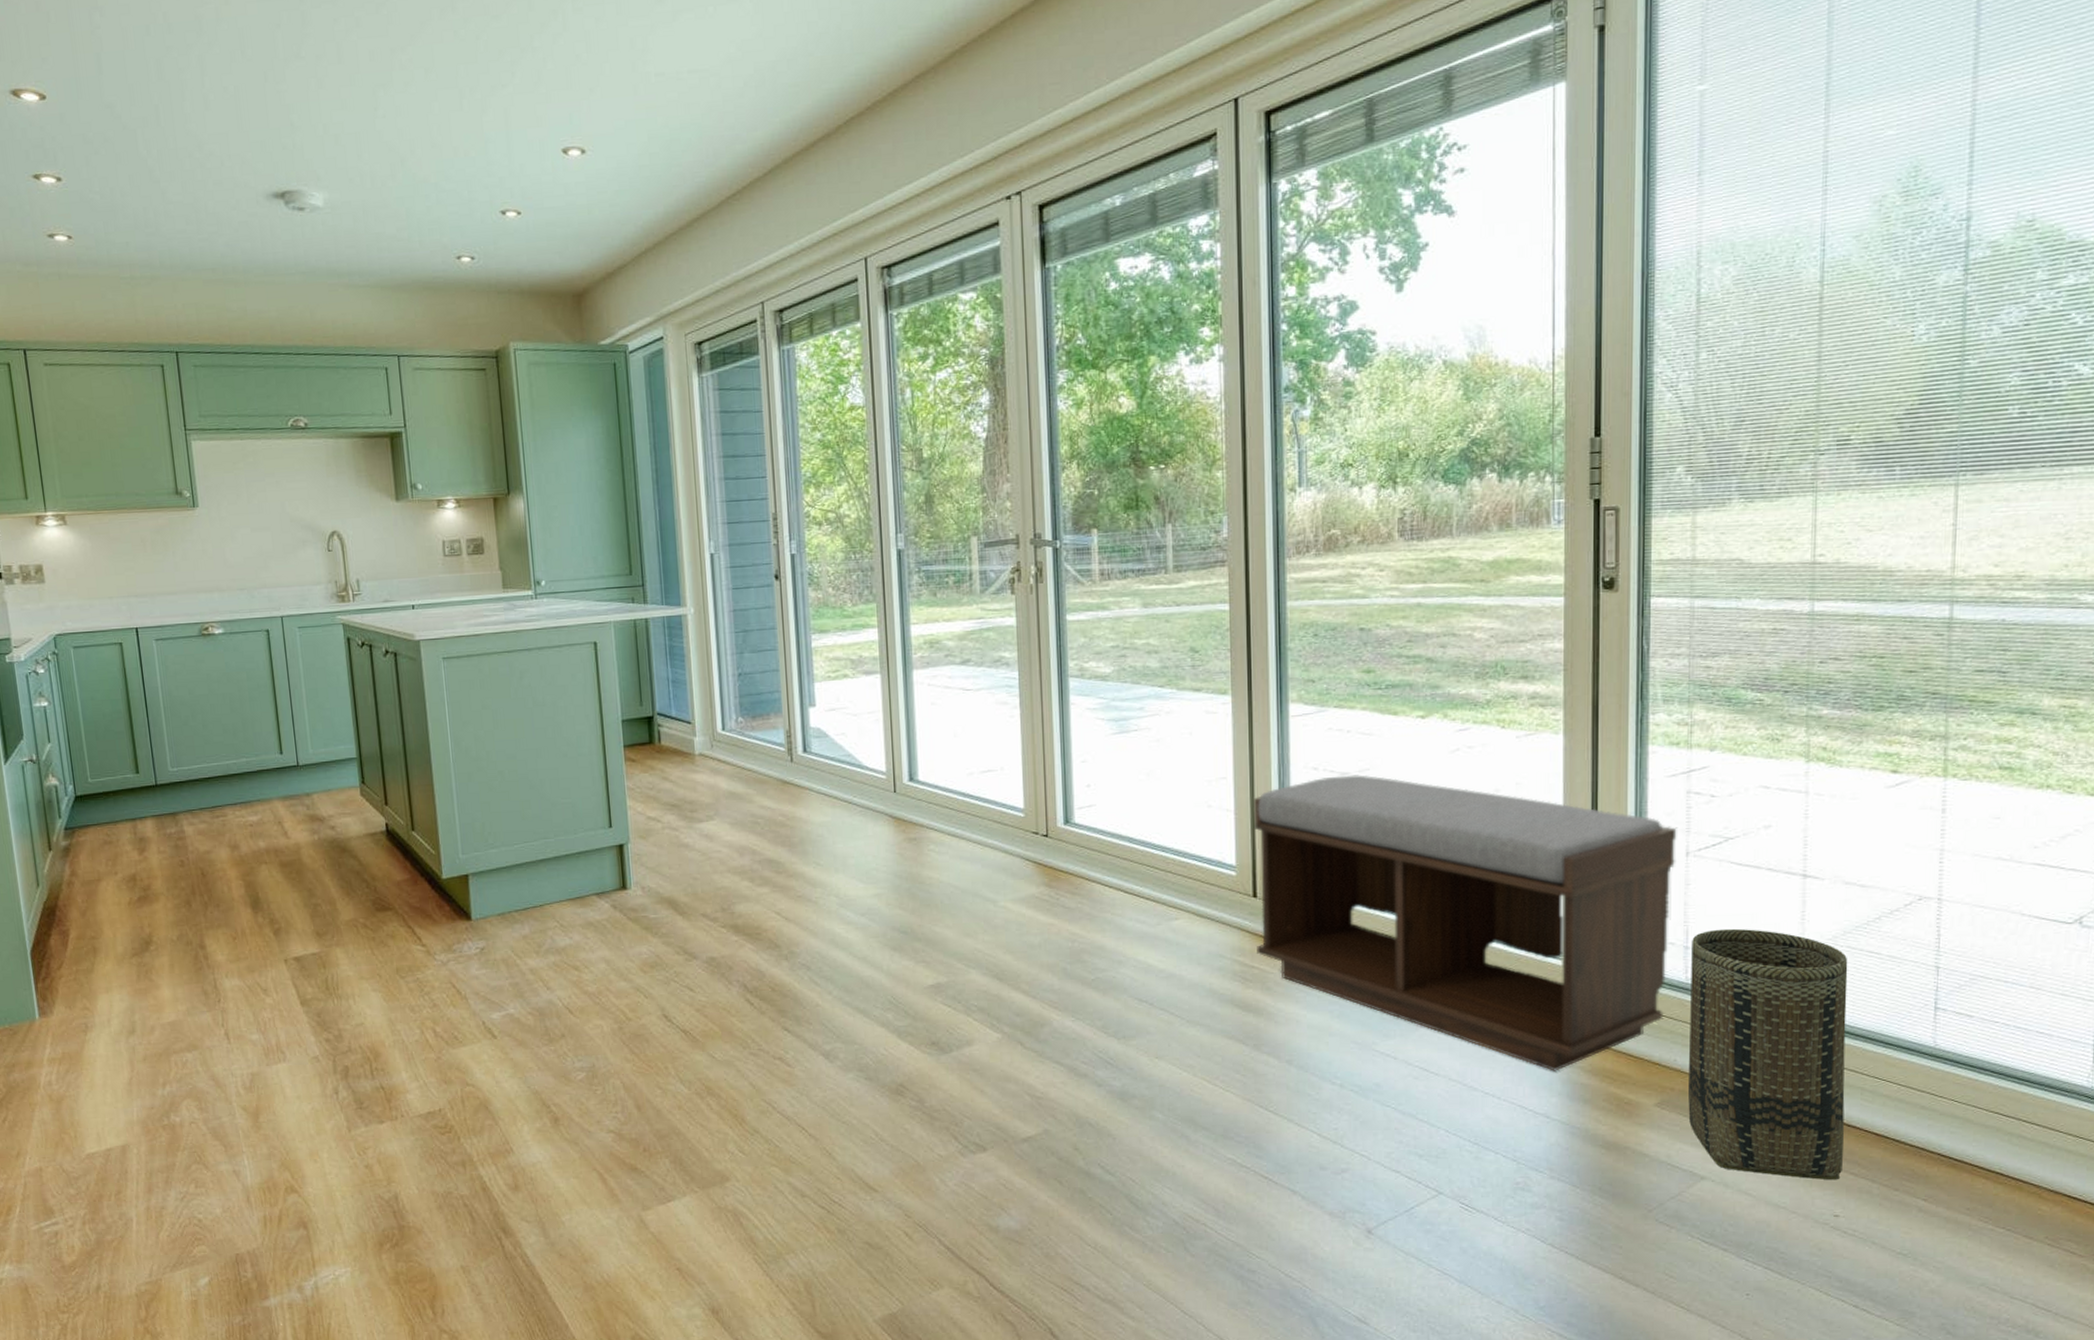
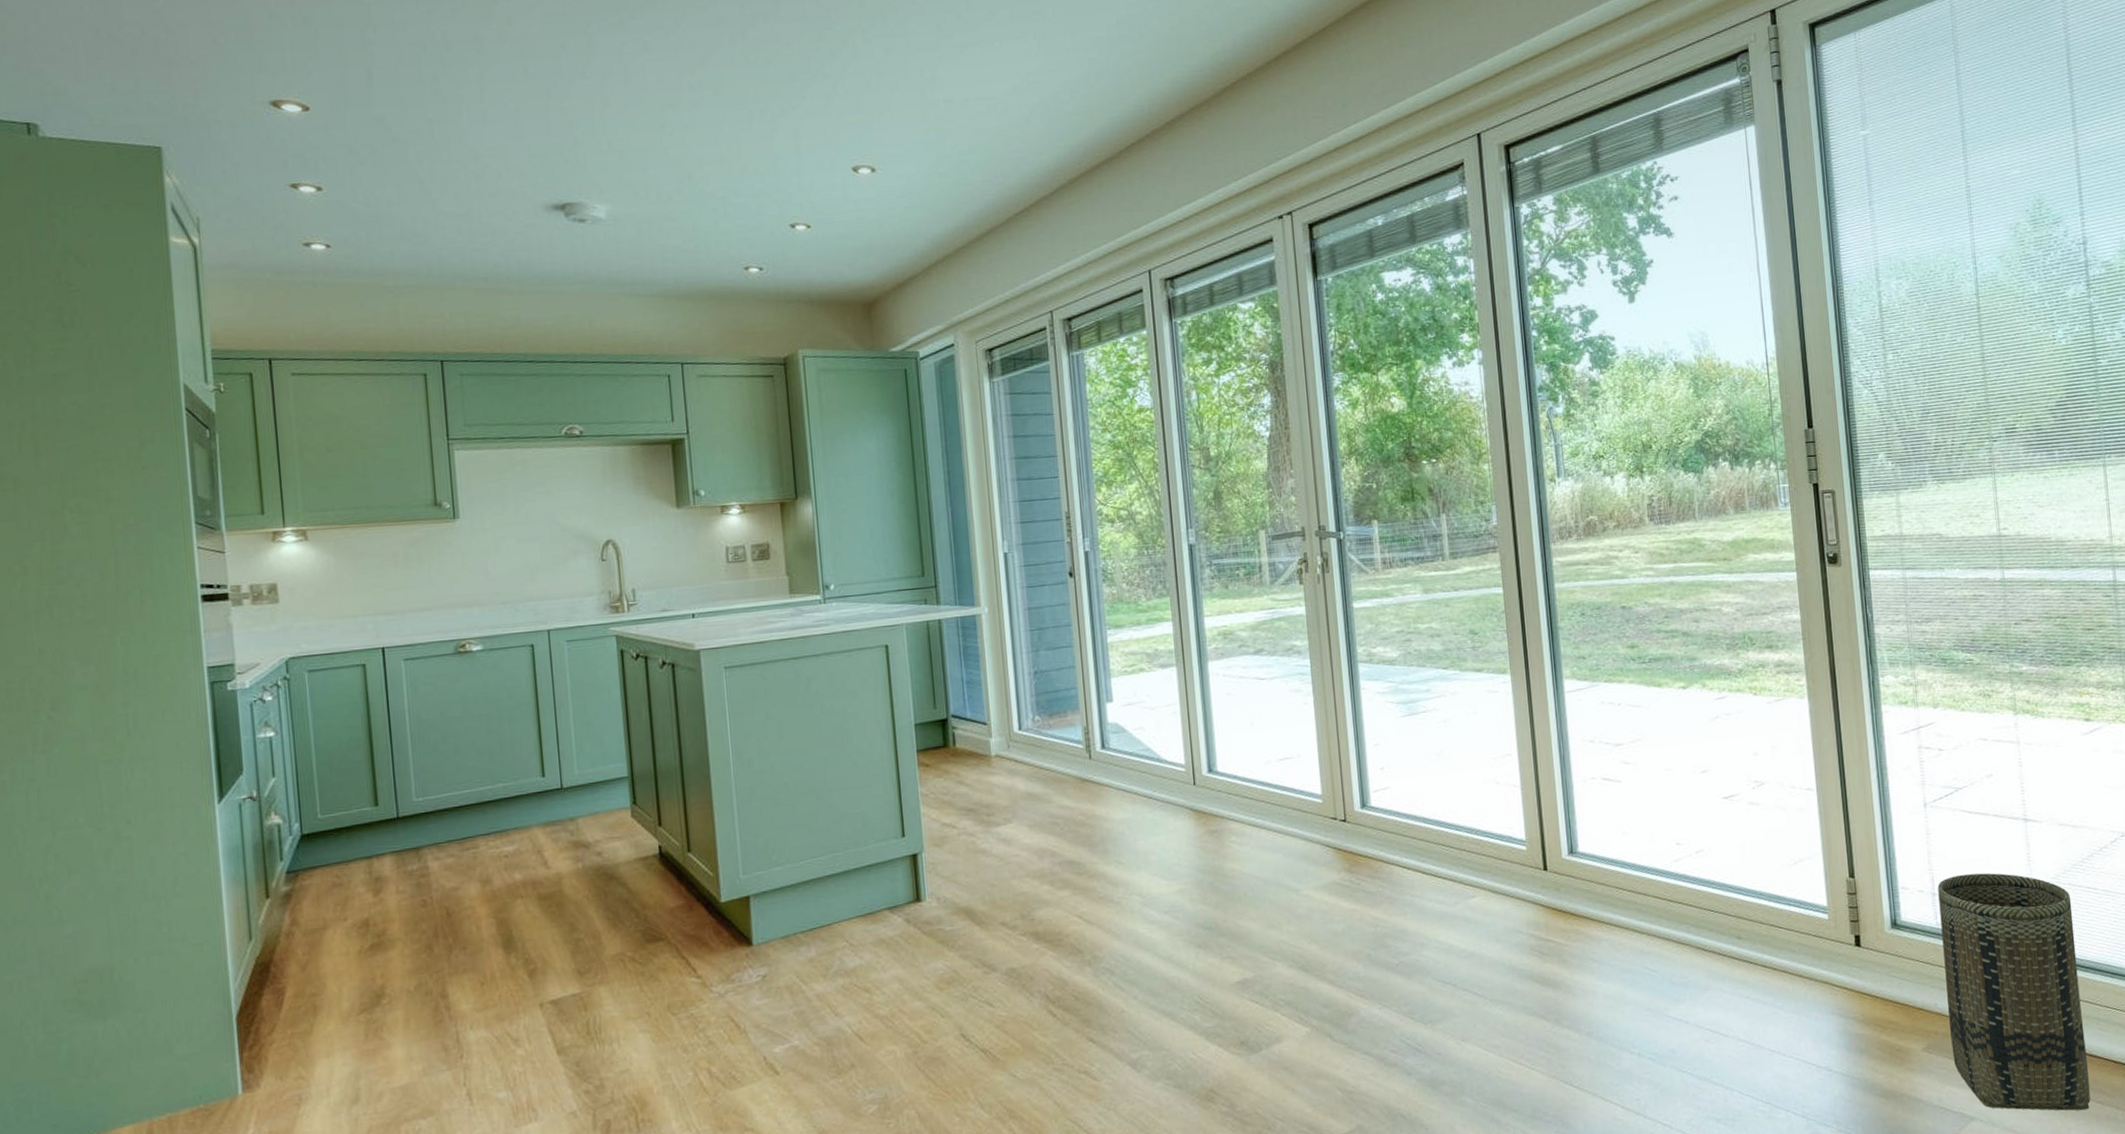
bench: present [1254,775,1678,1071] -> none [1538,745,1921,1024]

